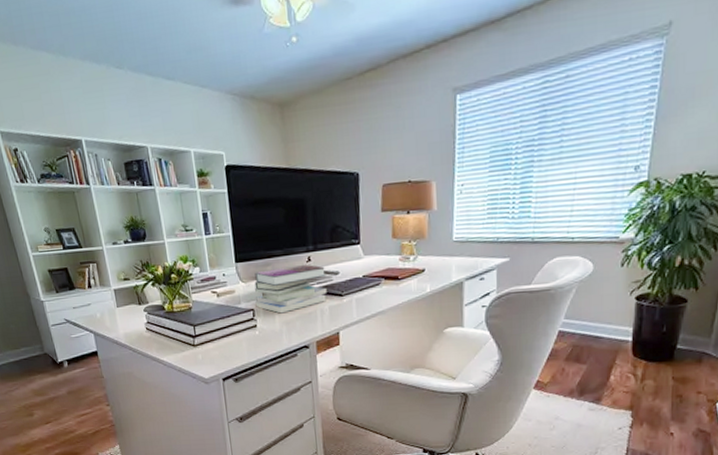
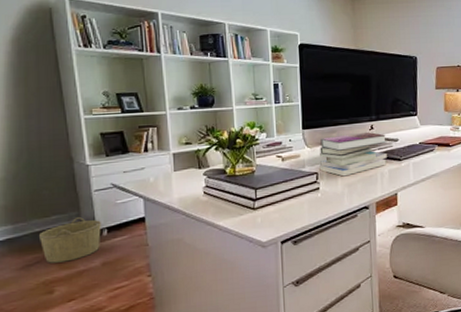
basket: none [13,350,64,390] -> present [38,217,101,263]

